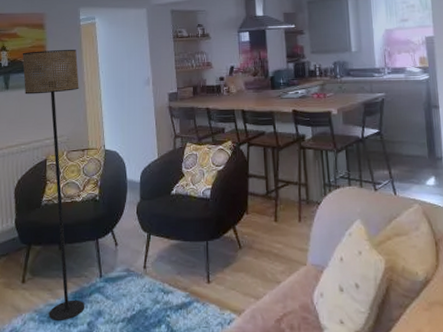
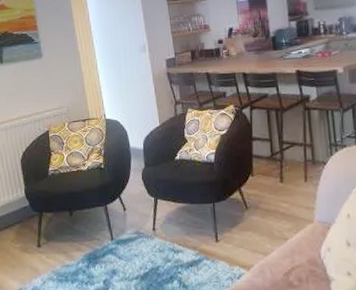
floor lamp: present [22,50,86,322] -> none [12,19,100,280]

